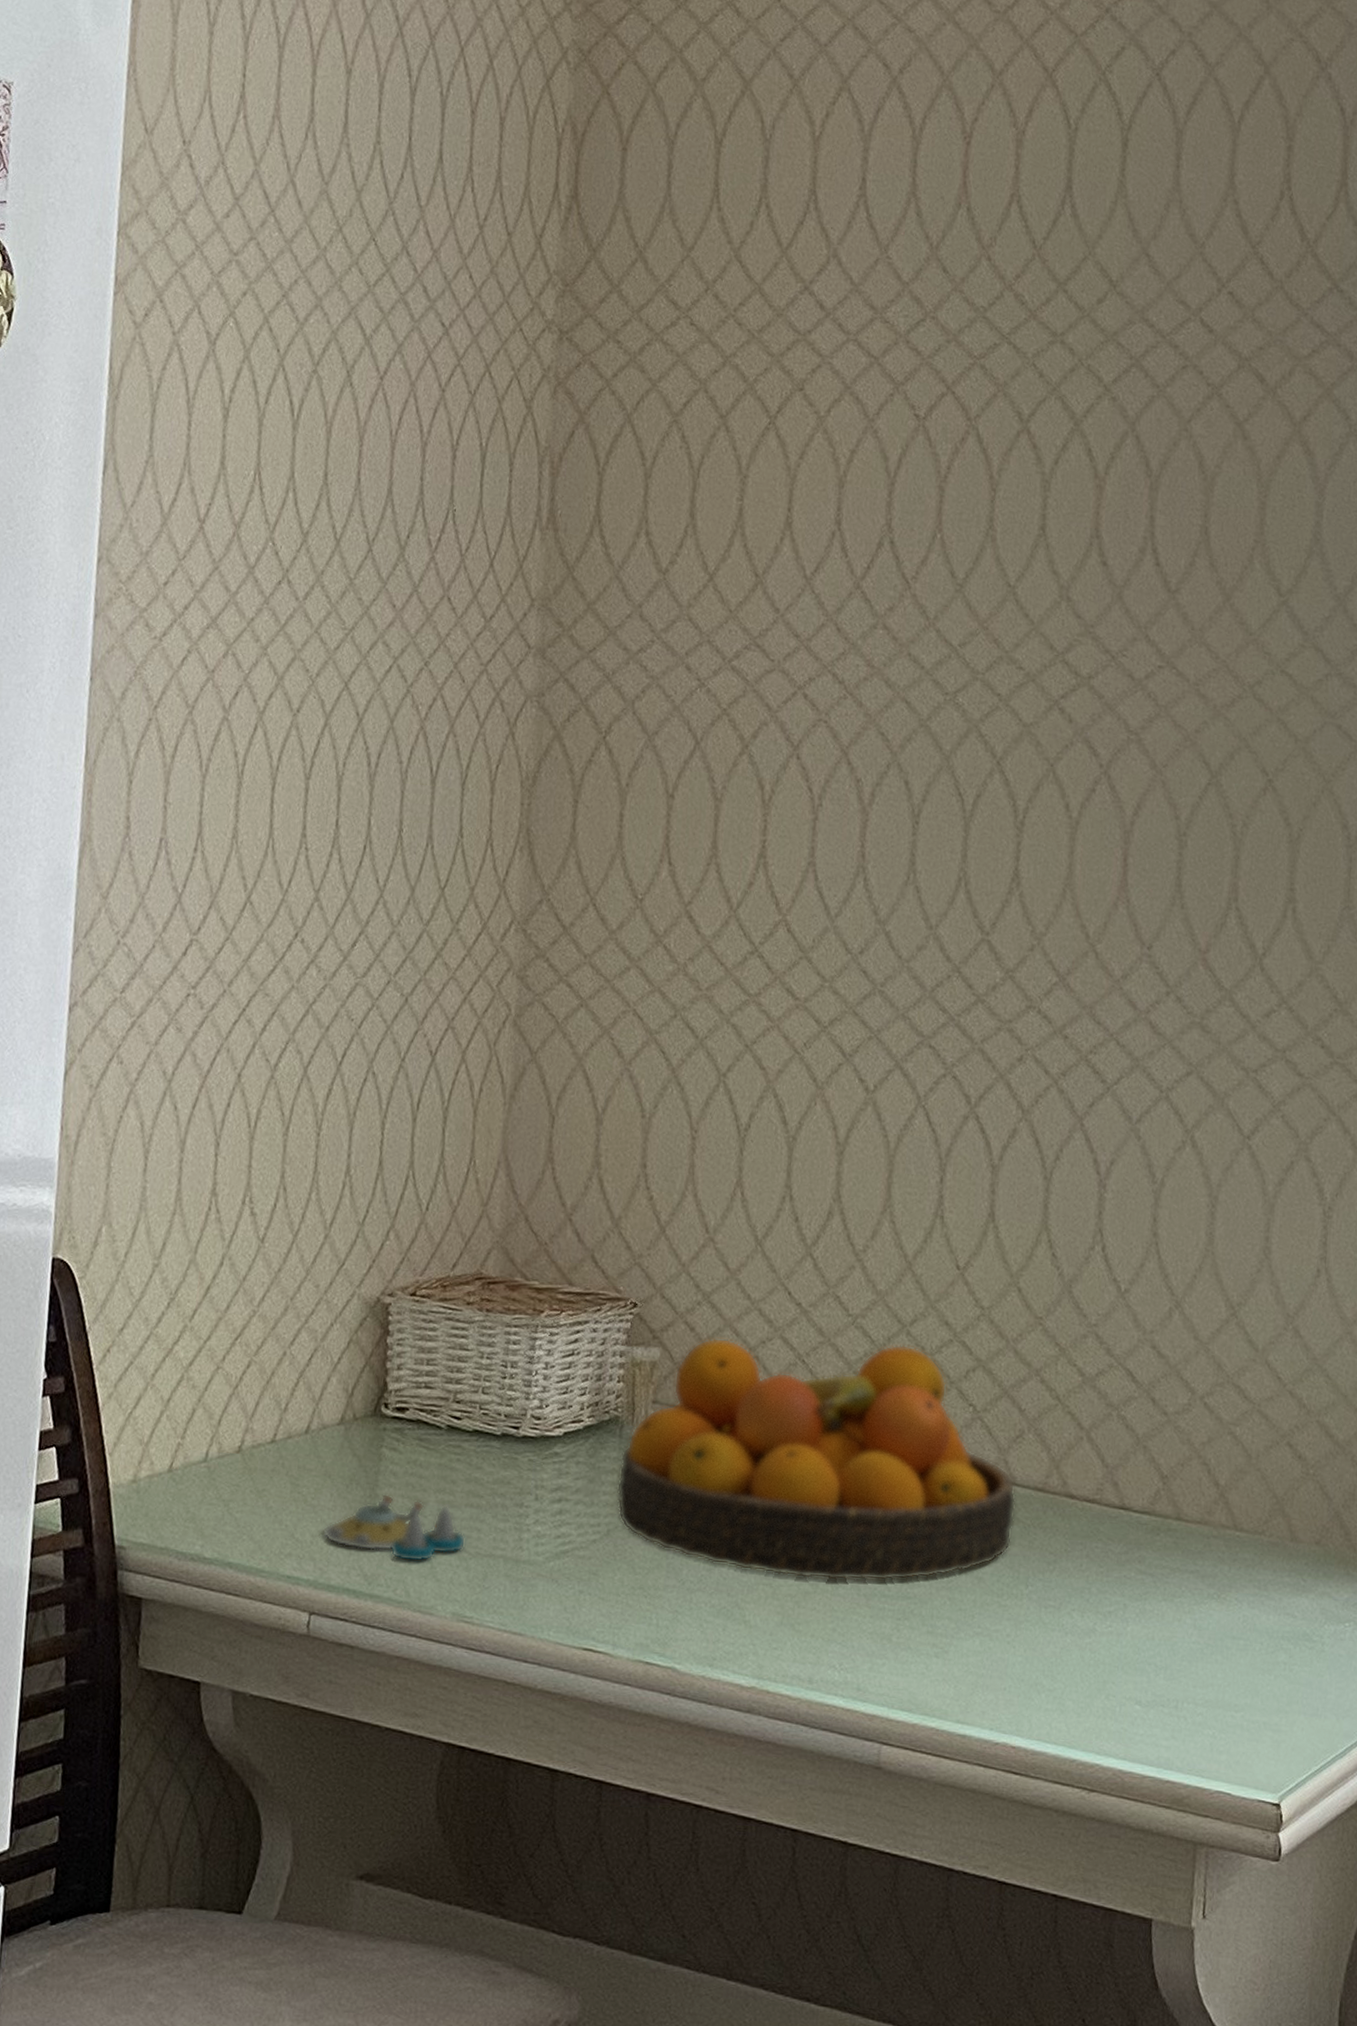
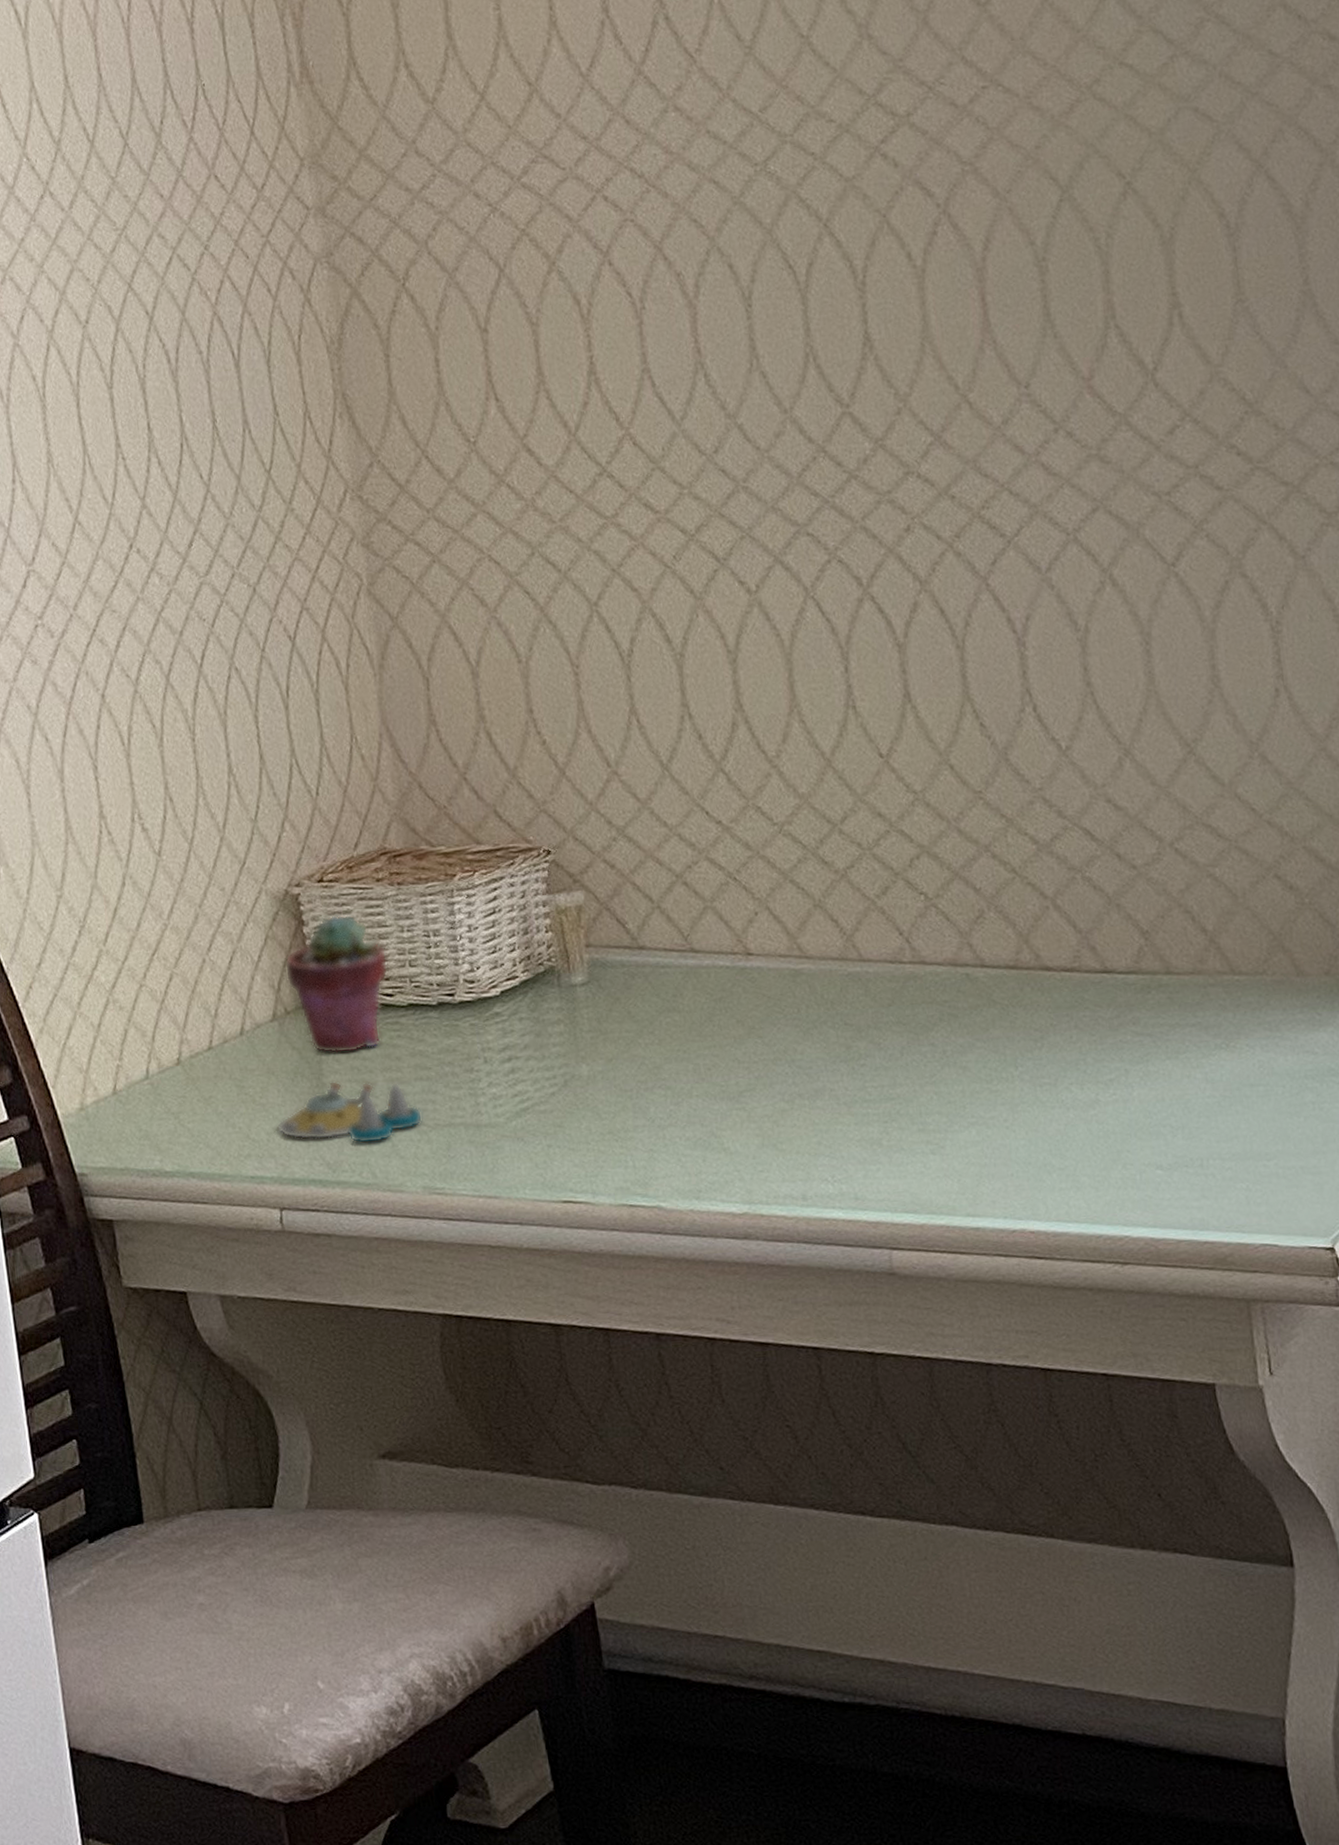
potted succulent: none [361,1329,463,1469] -> present [284,914,389,1054]
fruit bowl: present [616,1337,1016,1581] -> none [564,844,991,1099]

